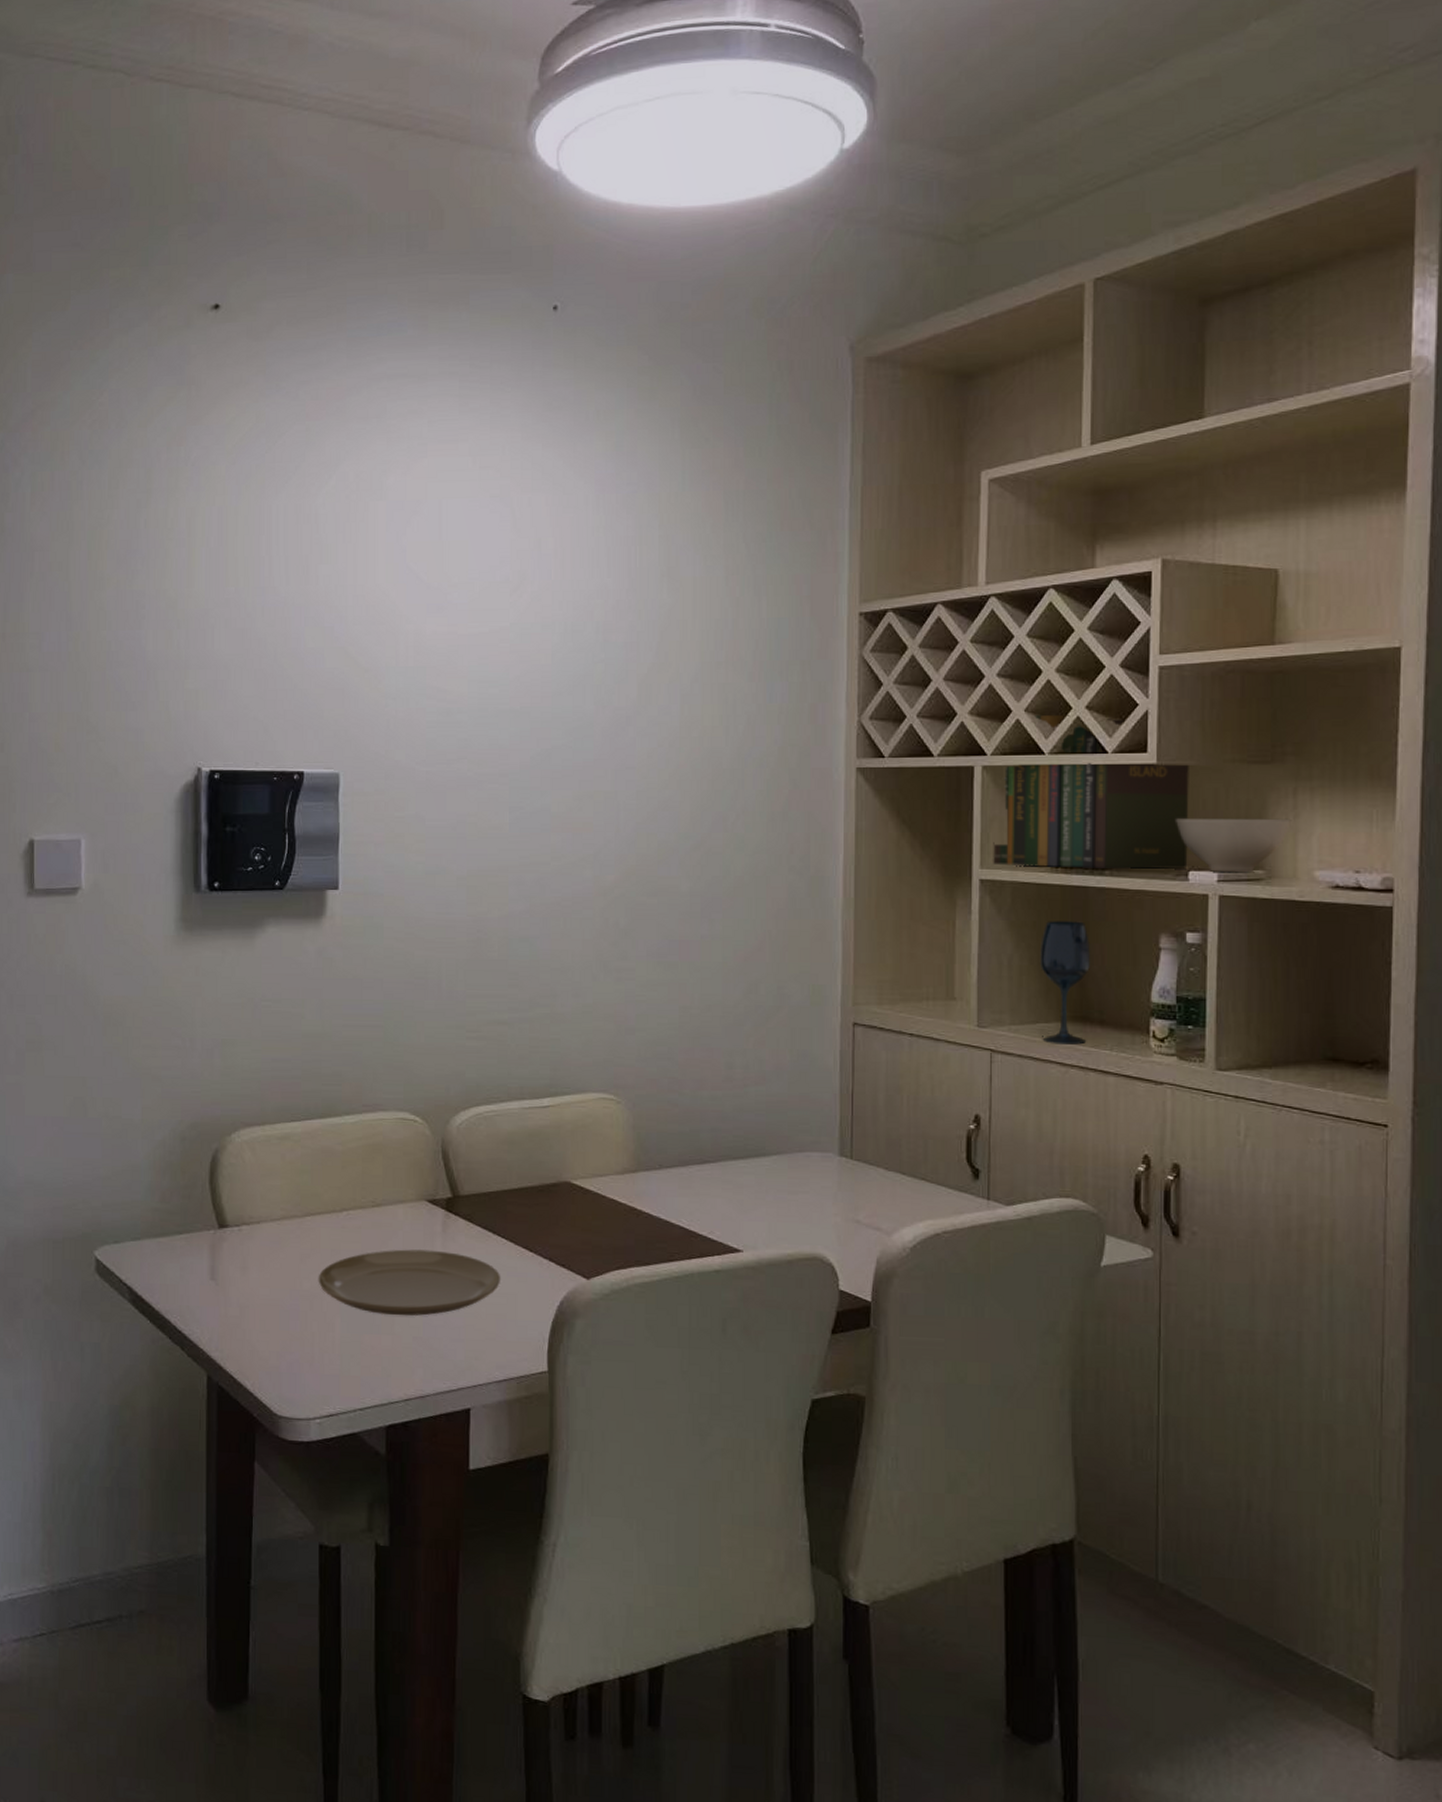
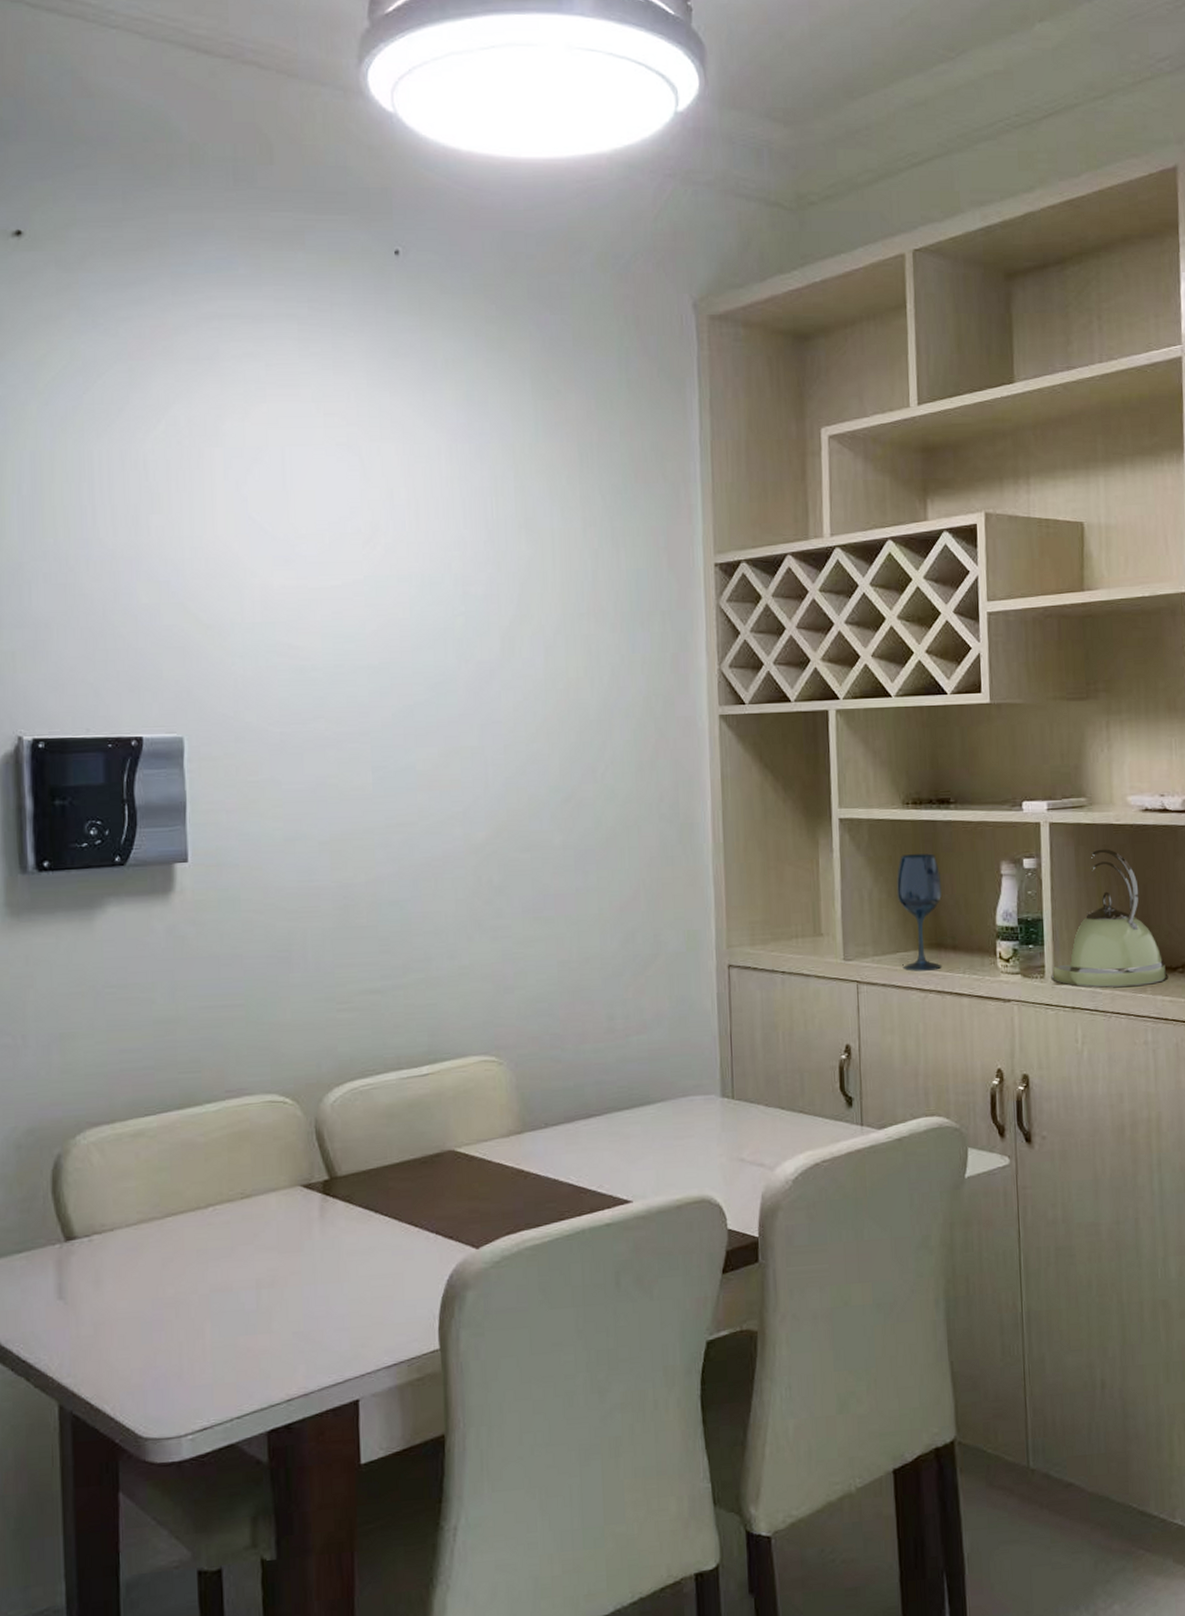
plate: present [318,1249,501,1316] -> none [183,1237,386,1313]
books: present [993,714,1189,869] -> none [849,658,1021,804]
bowl: present [1176,818,1292,872] -> none [1009,749,1107,801]
kettle: none [1212,927,1354,1080] -> present [1051,848,1168,989]

